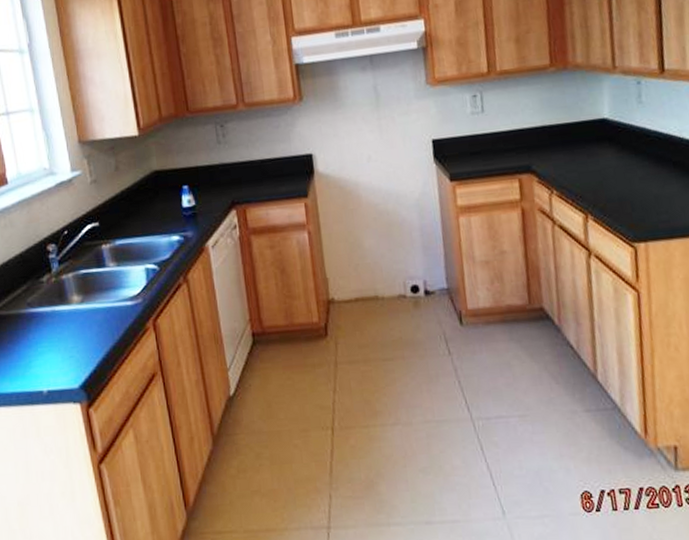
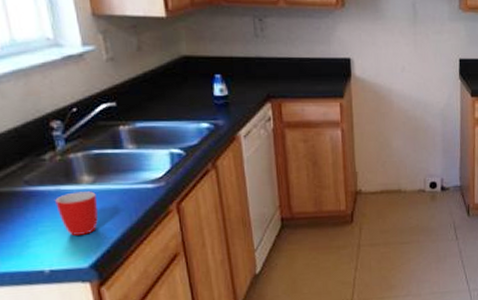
mug: none [51,311,86,356] -> present [55,191,98,236]

